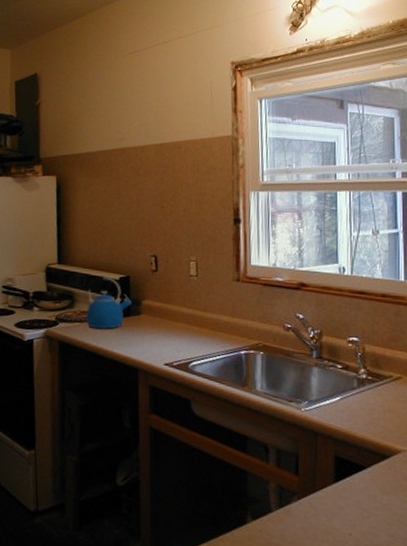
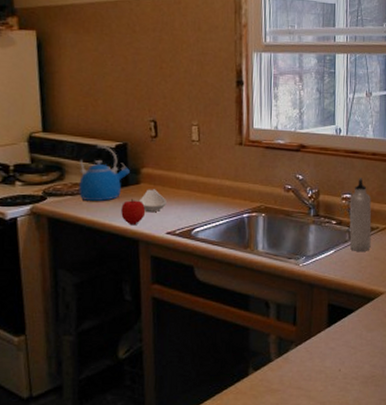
fruit: none [123,329,145,354] -> present [121,199,145,224]
spoon rest: none [139,320,165,343] -> present [138,189,167,213]
water bottle: none [357,320,384,402] -> present [349,178,372,251]

